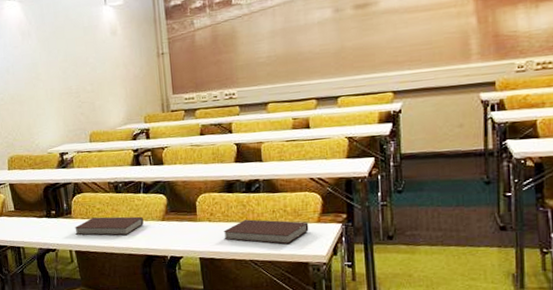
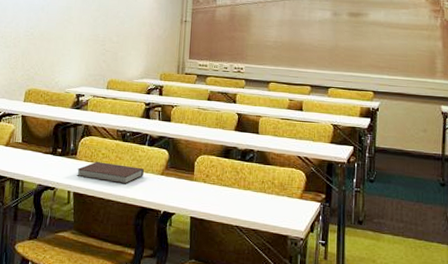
notebook: present [223,219,309,245] -> none [215,186,292,216]

